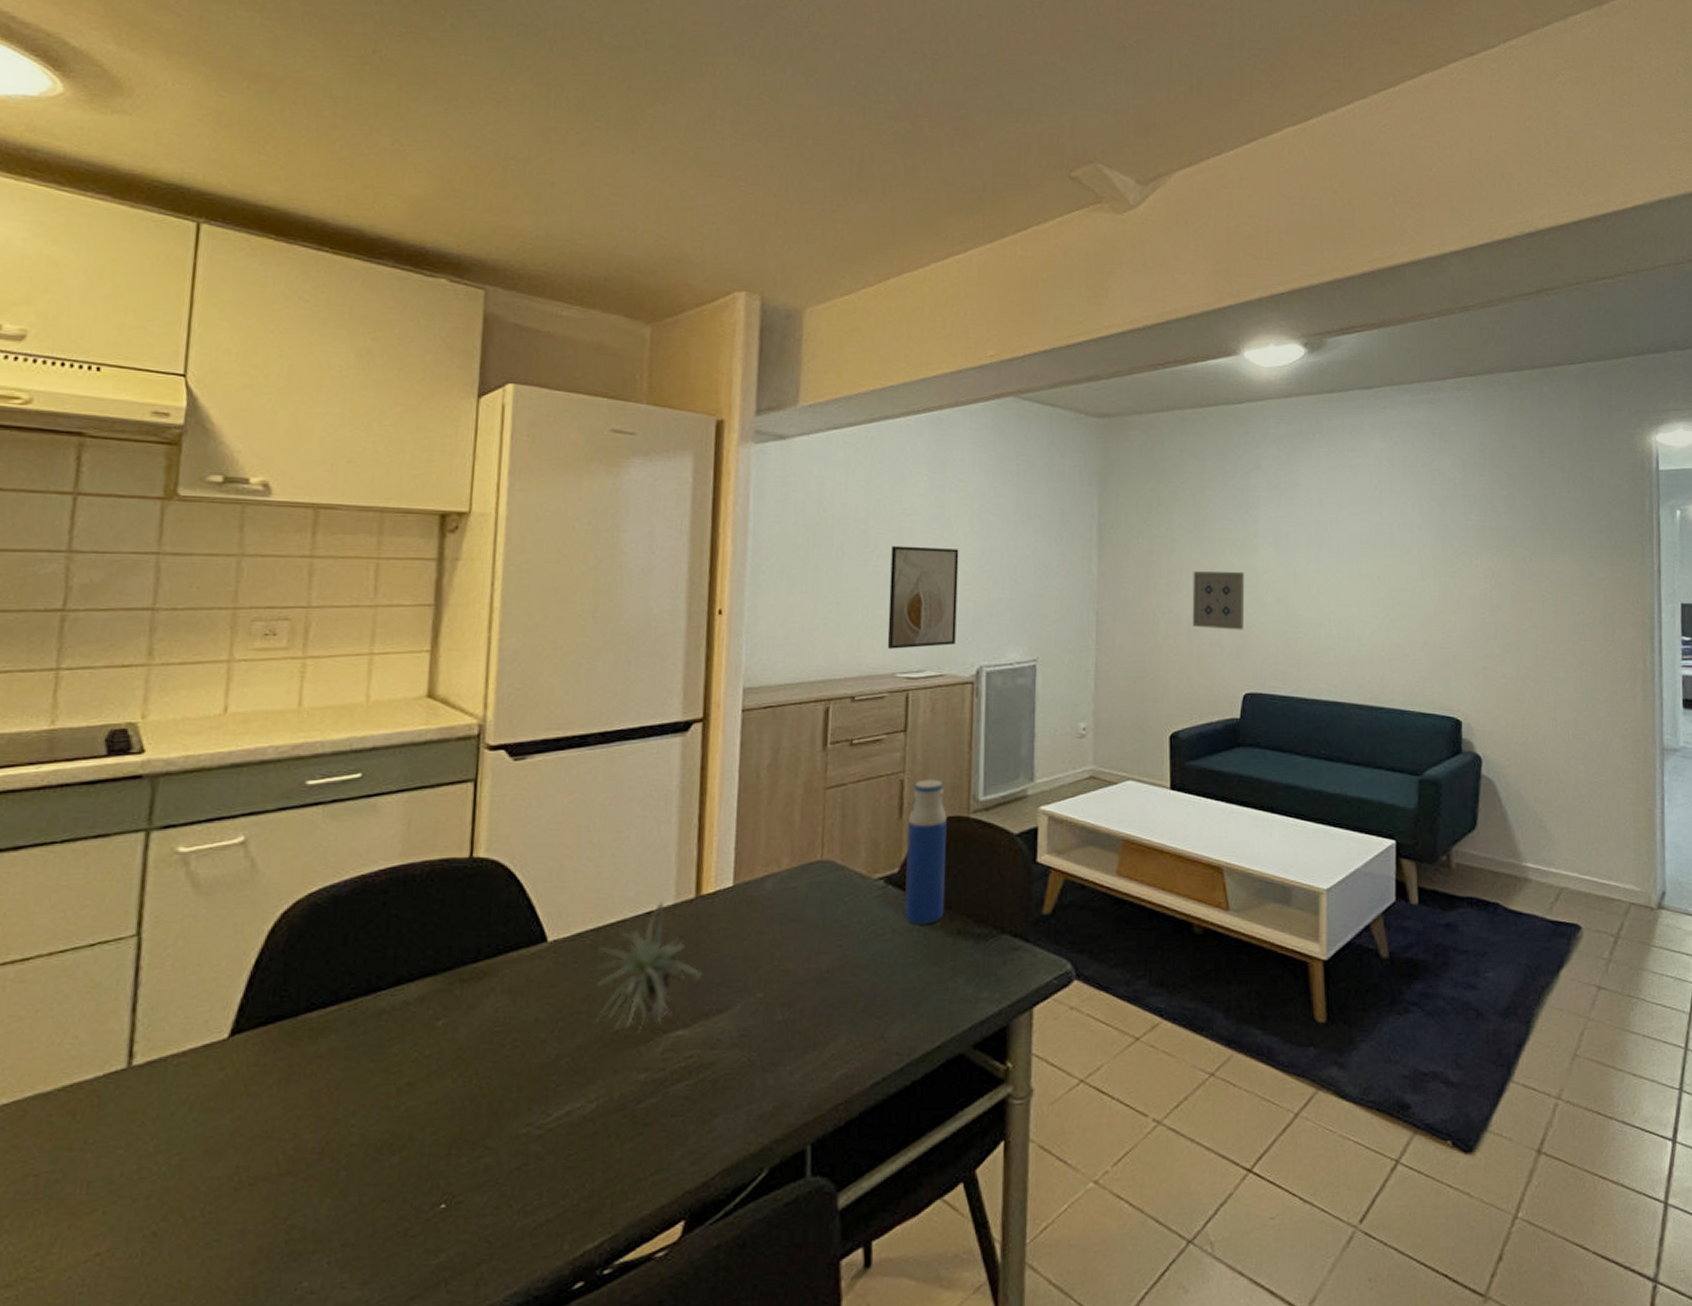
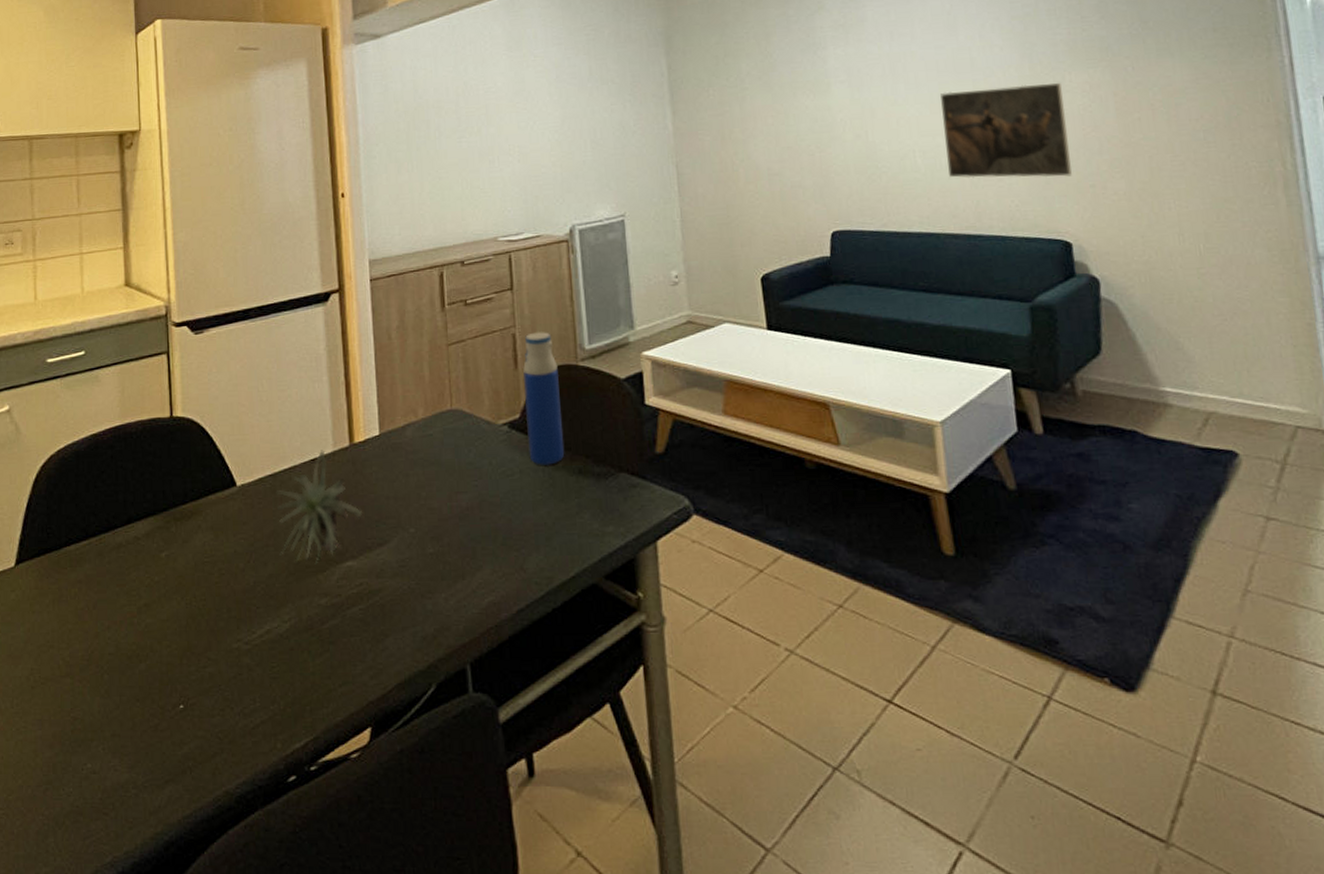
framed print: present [887,545,959,649] -> none [481,119,548,216]
wall art: present [1192,571,1245,631] -> none [766,112,825,171]
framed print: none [1360,564,1468,657] -> present [940,82,1072,179]

